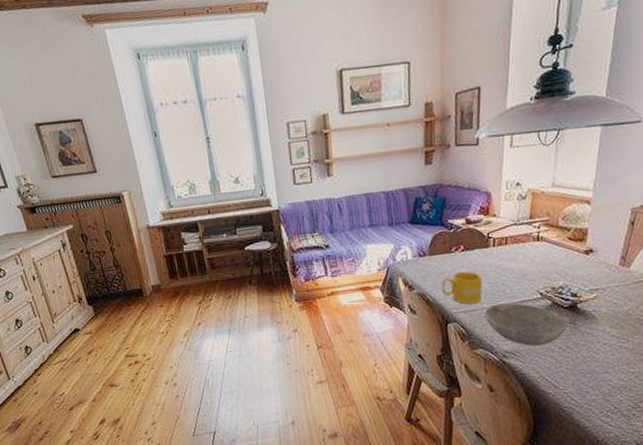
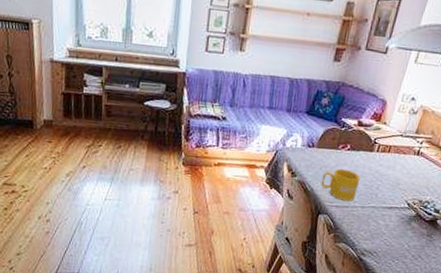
bowl: present [484,303,566,346] -> none [353,205,424,251]

